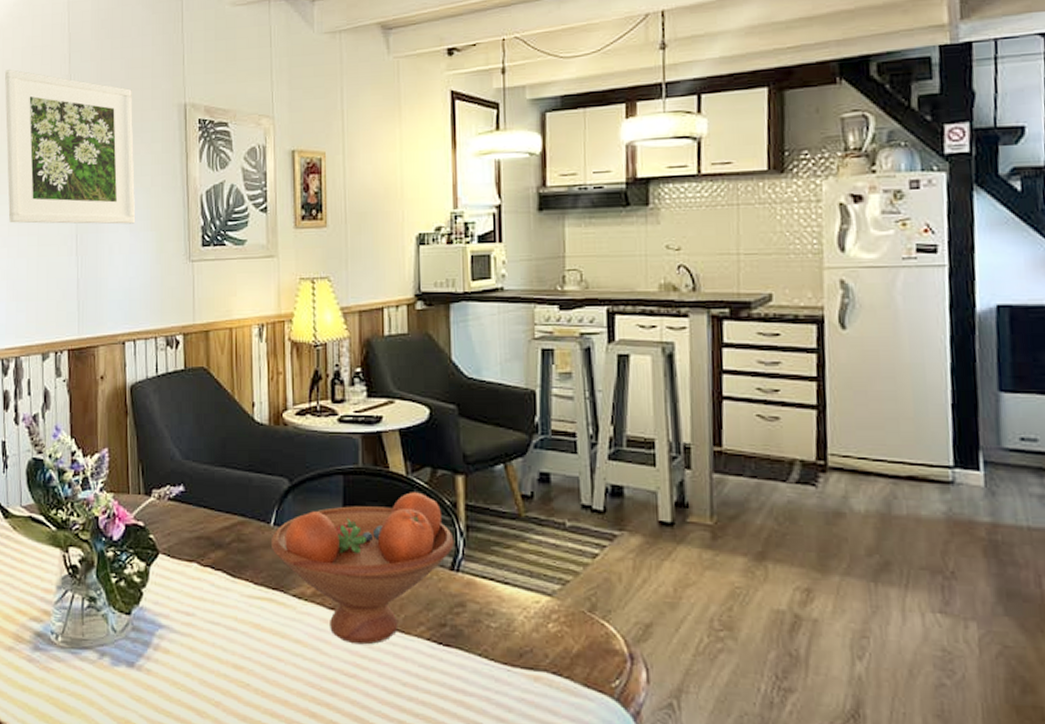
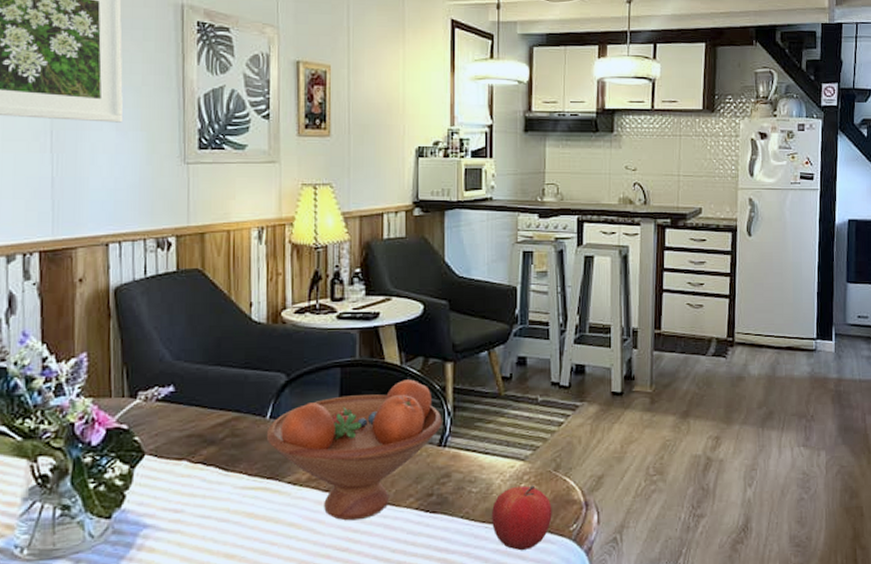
fruit: none [515,625,588,704] -> present [492,485,552,551]

